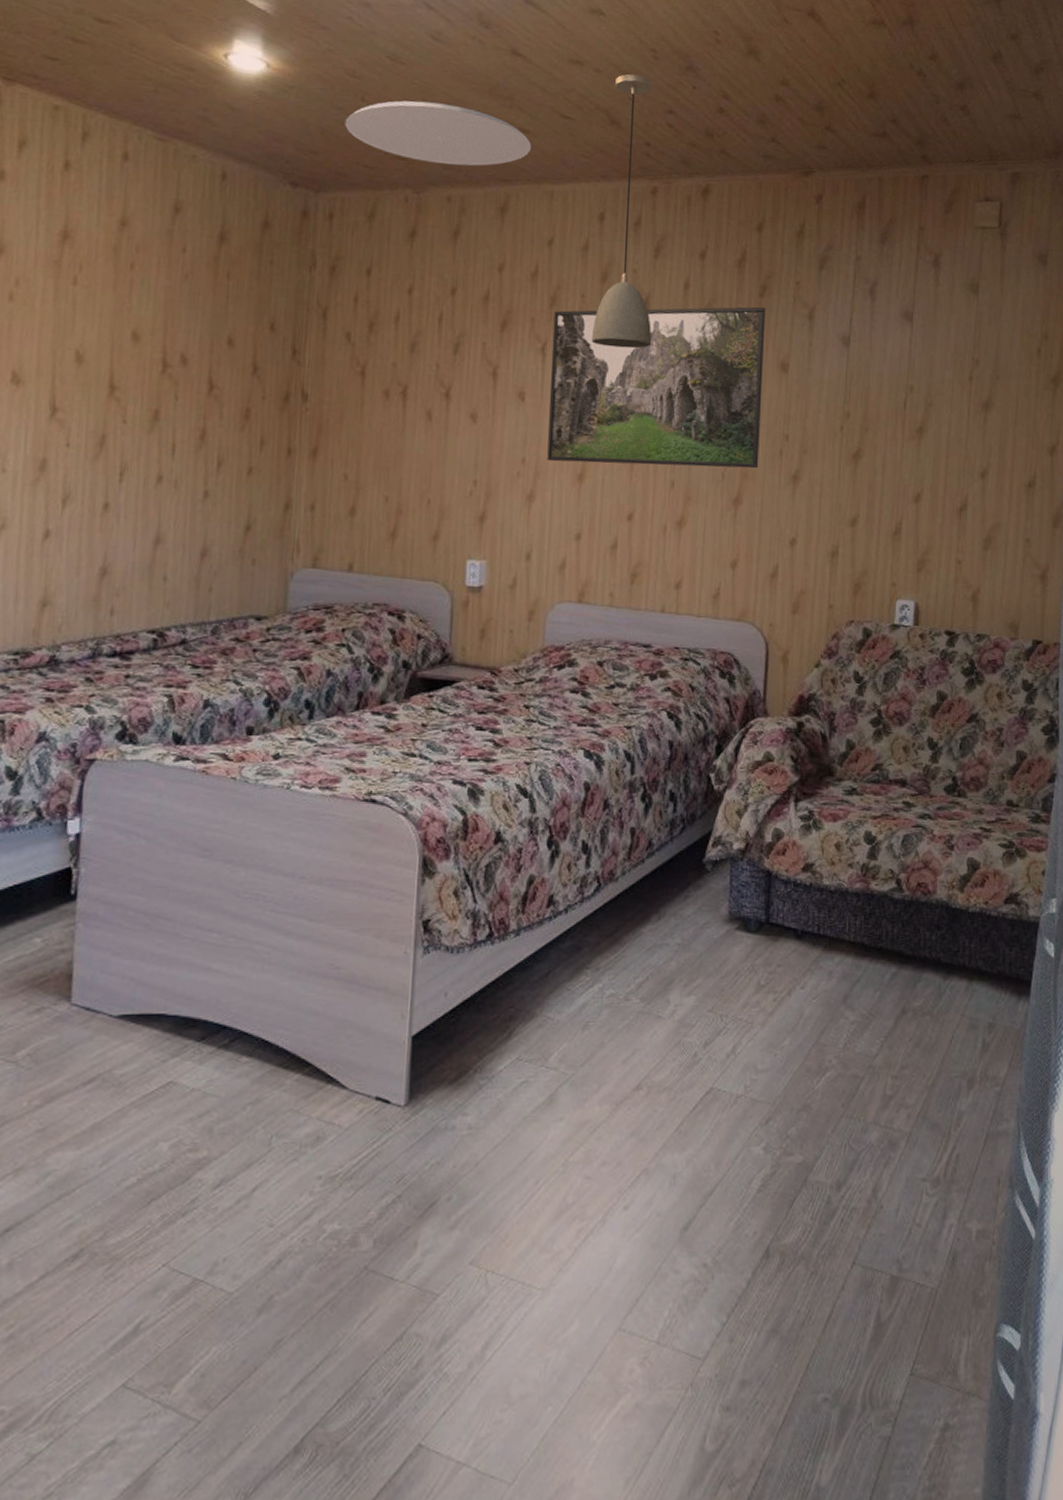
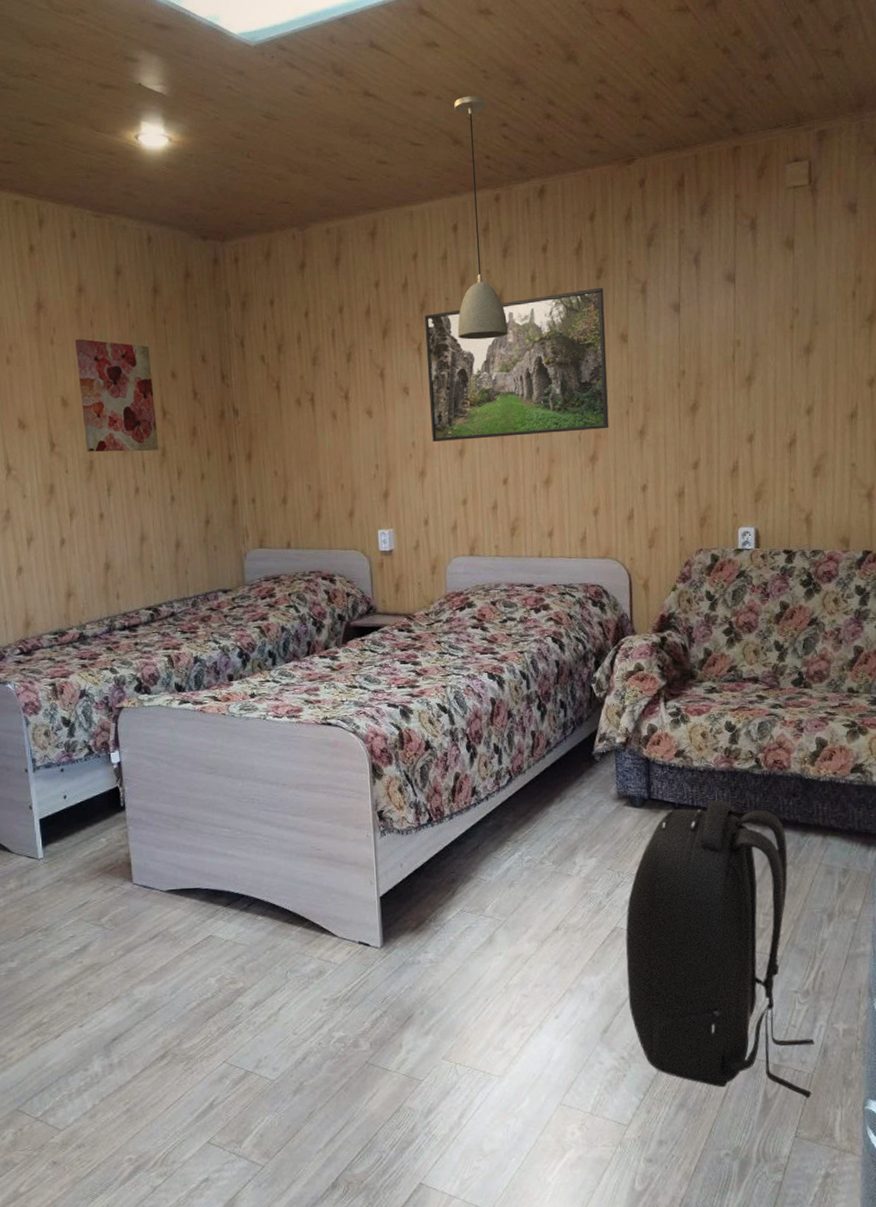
wall art: none [99,282,204,432] -> present [75,339,159,452]
ceiling lamp: present [344,100,532,166] -> none [236,149,391,203]
backpack: none [719,928,942,1322] -> present [625,800,815,1098]

